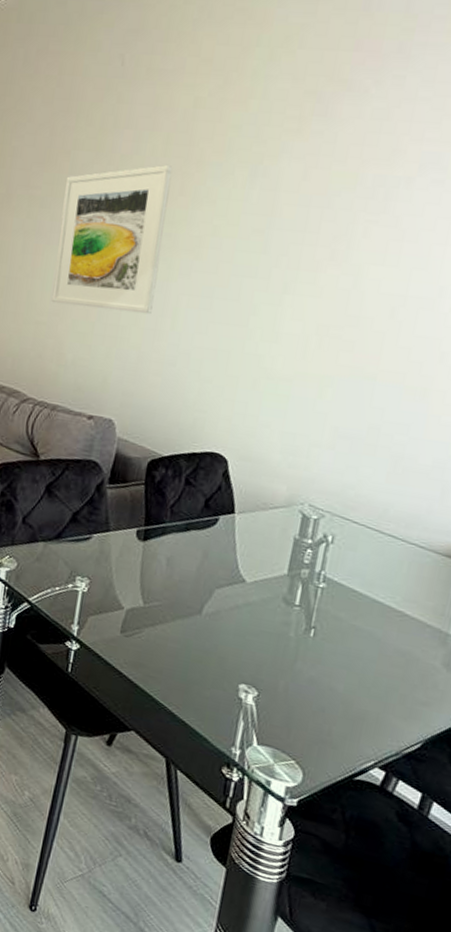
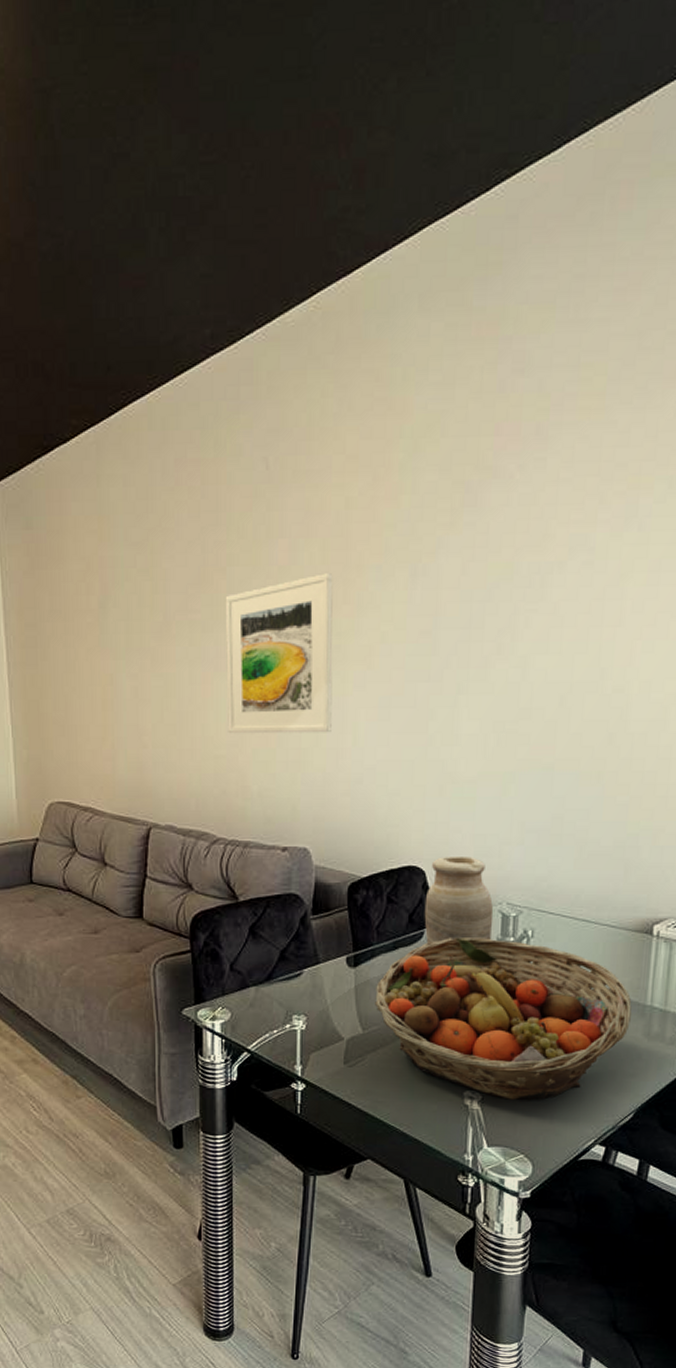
fruit basket: none [159,528,433,710] -> present [375,938,632,1101]
vase: none [219,448,295,539] -> present [424,857,494,943]

